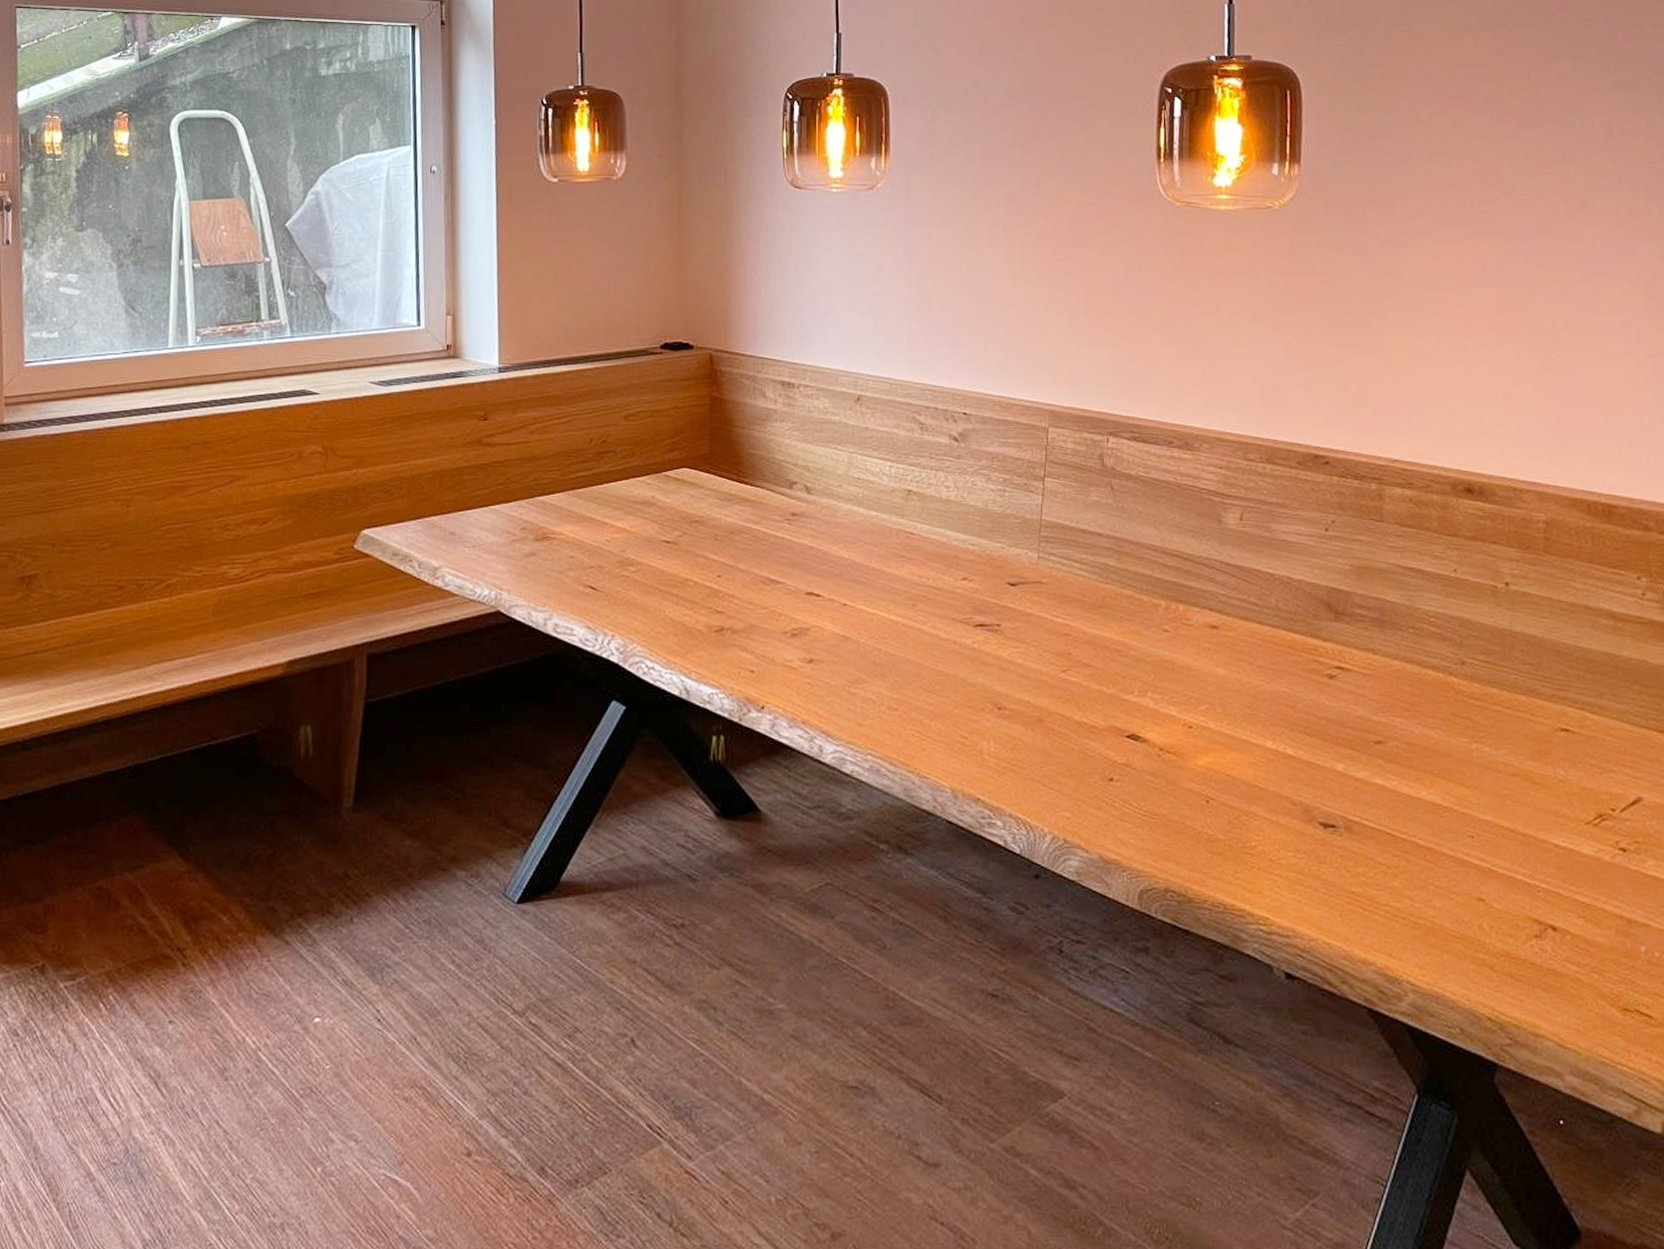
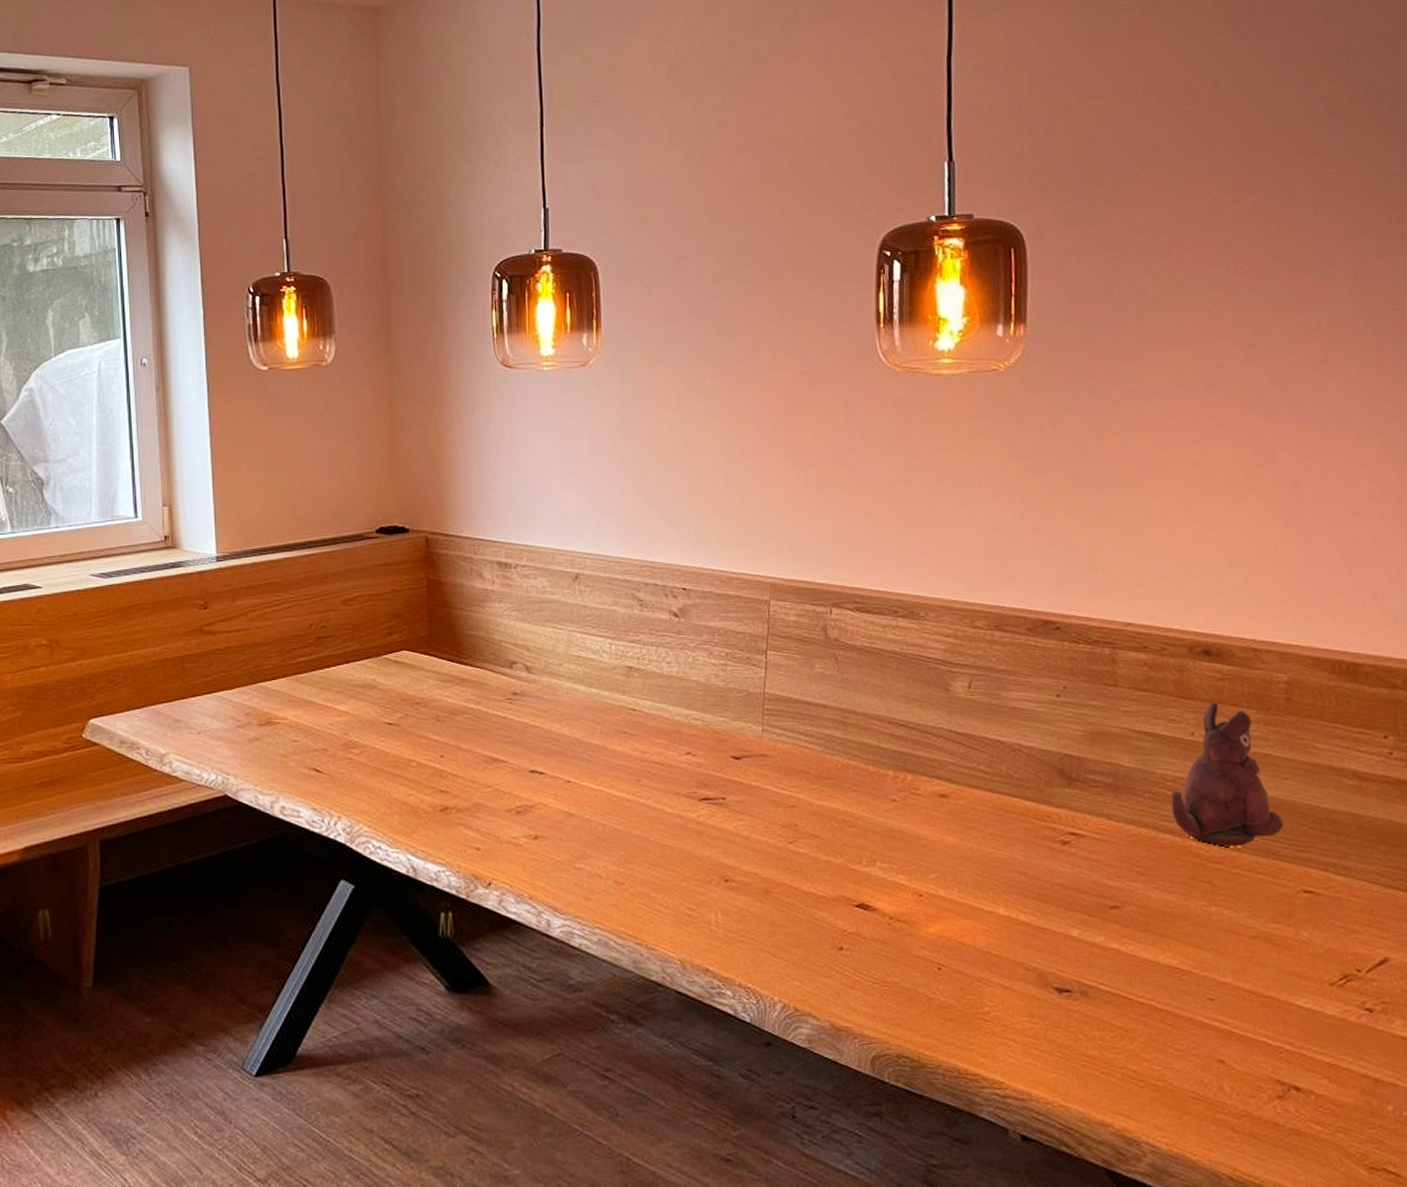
plush toy: none [1434,540,1543,683] -> present [1171,702,1284,846]

